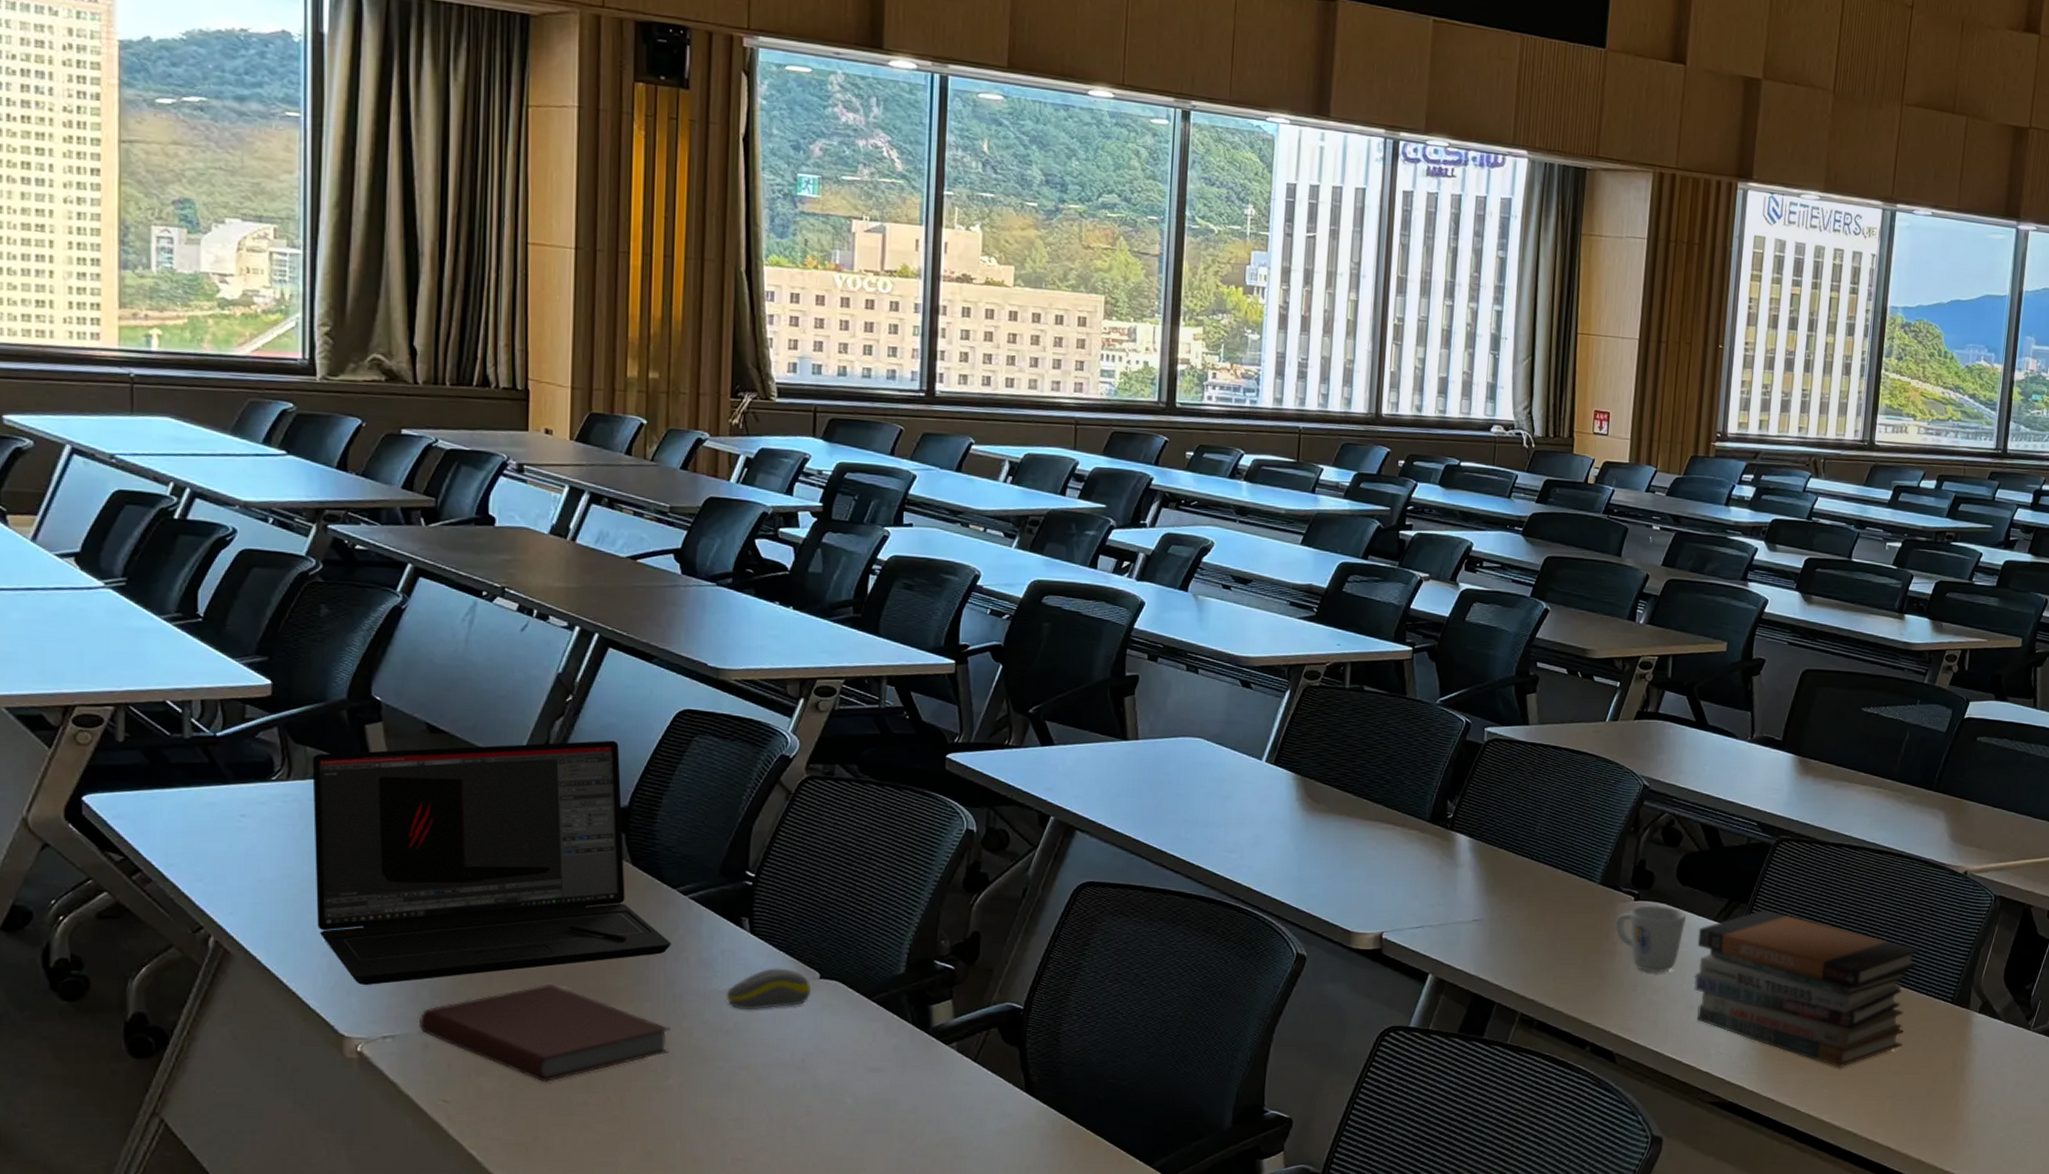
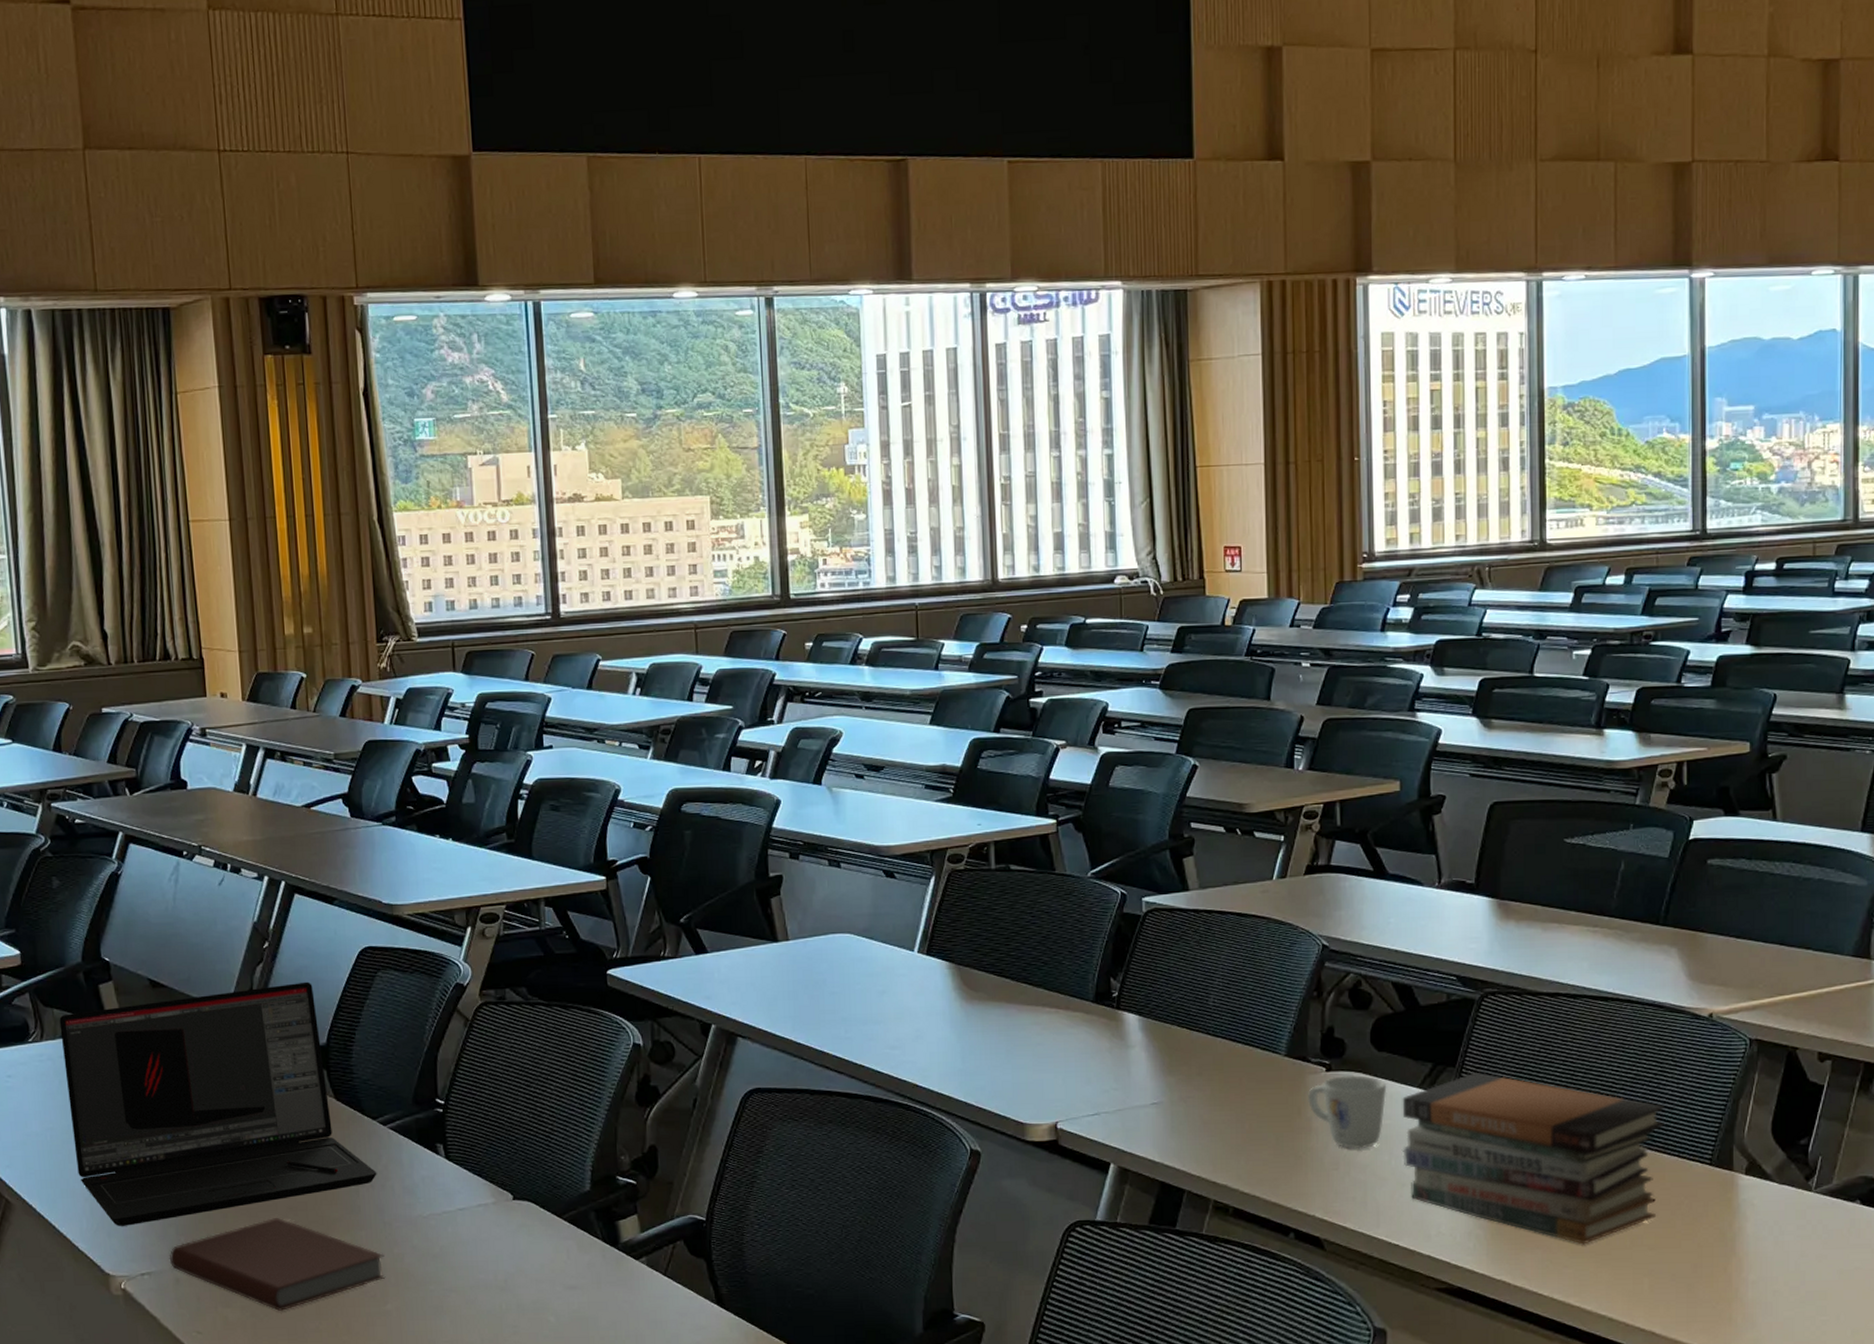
computer mouse: present [726,968,812,1010] -> none [430,1191,507,1234]

